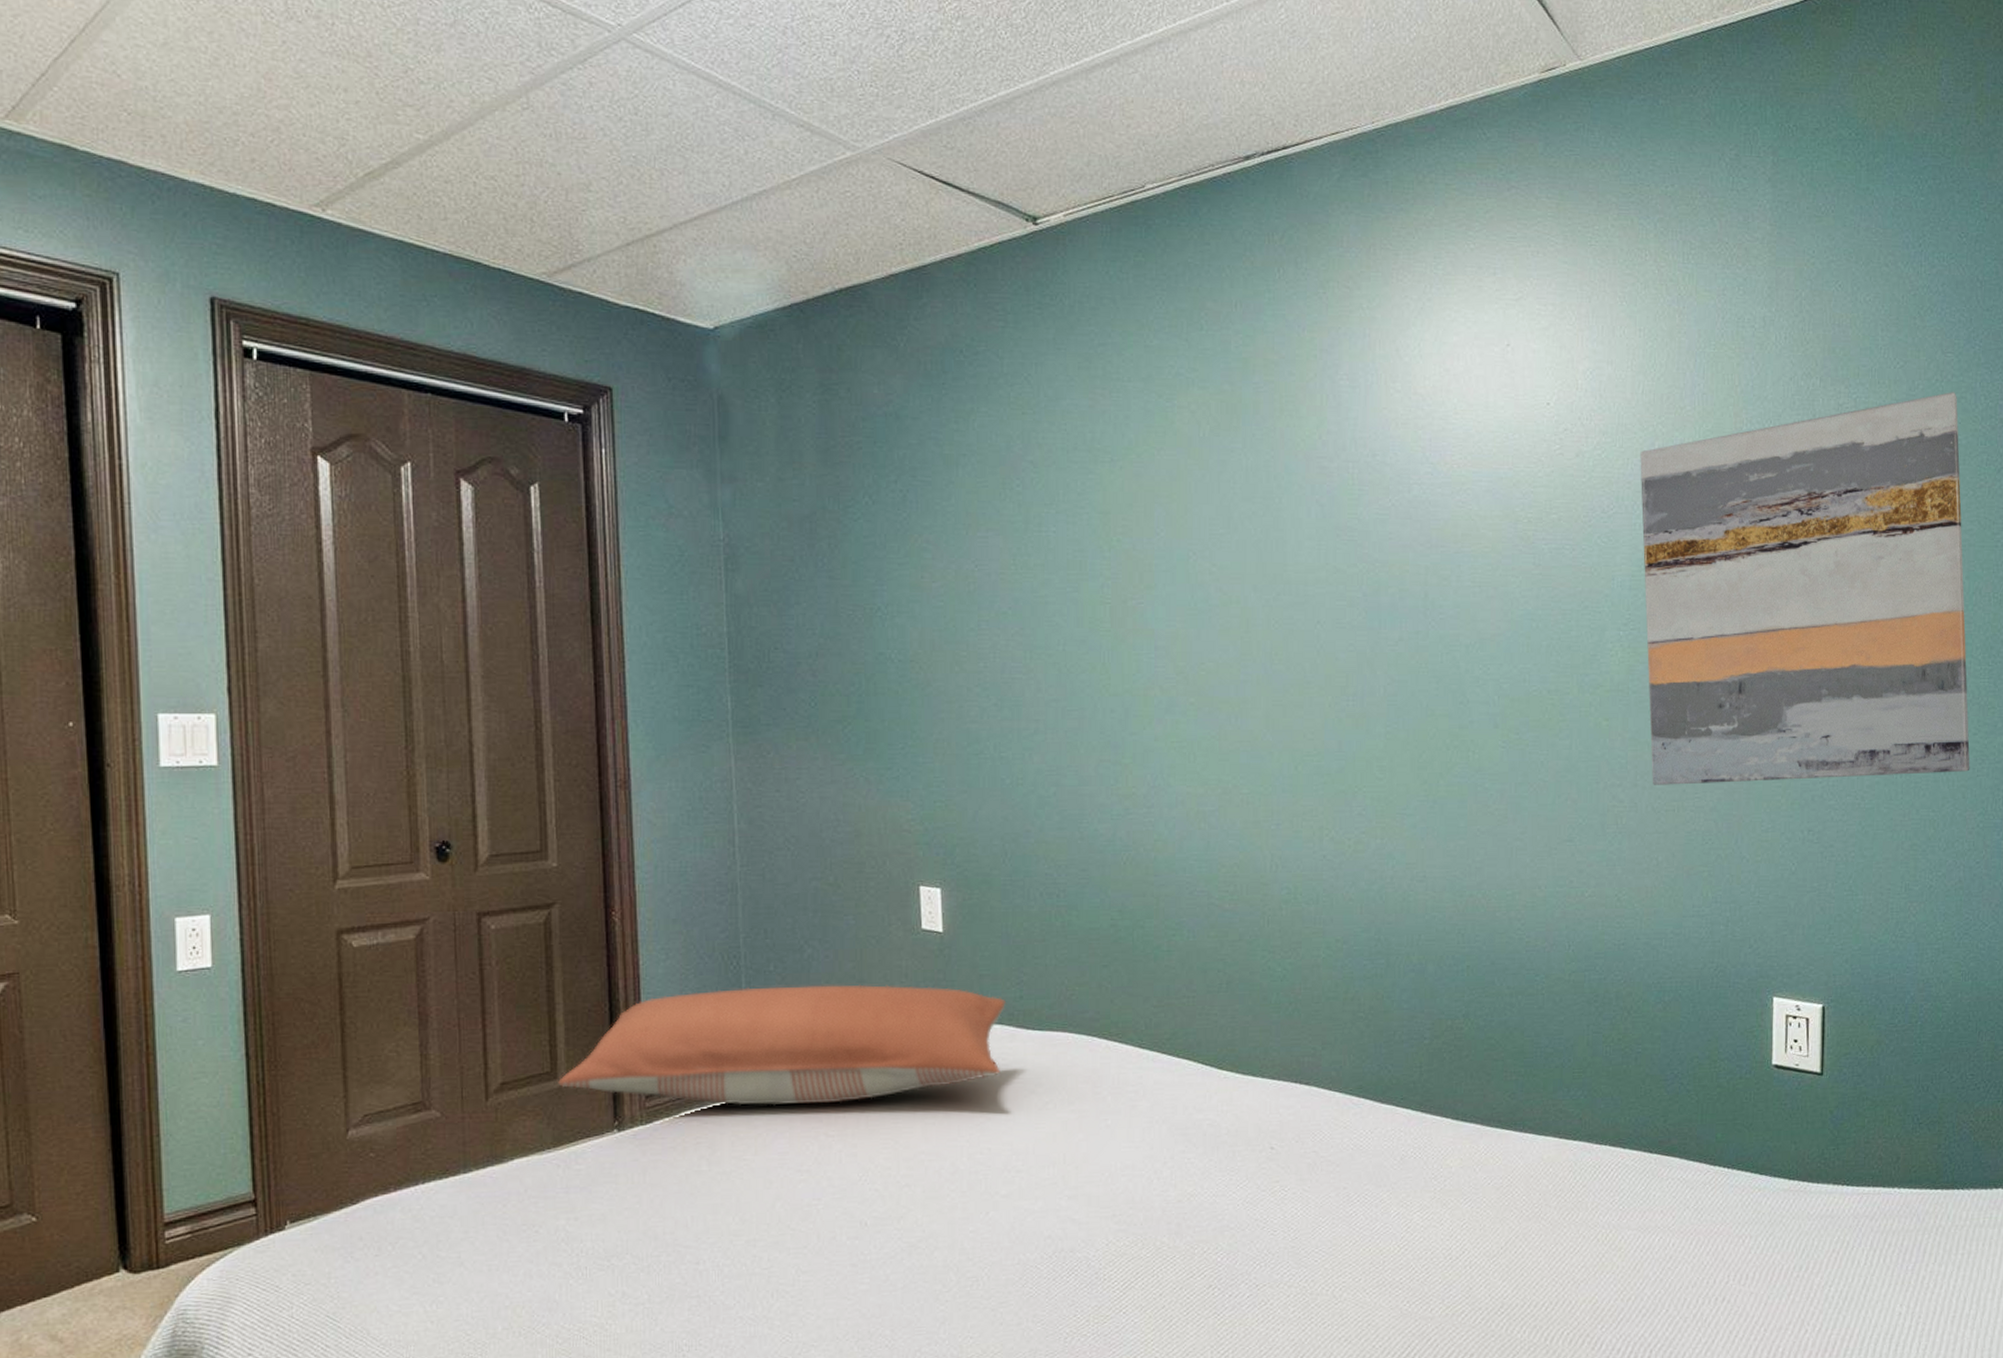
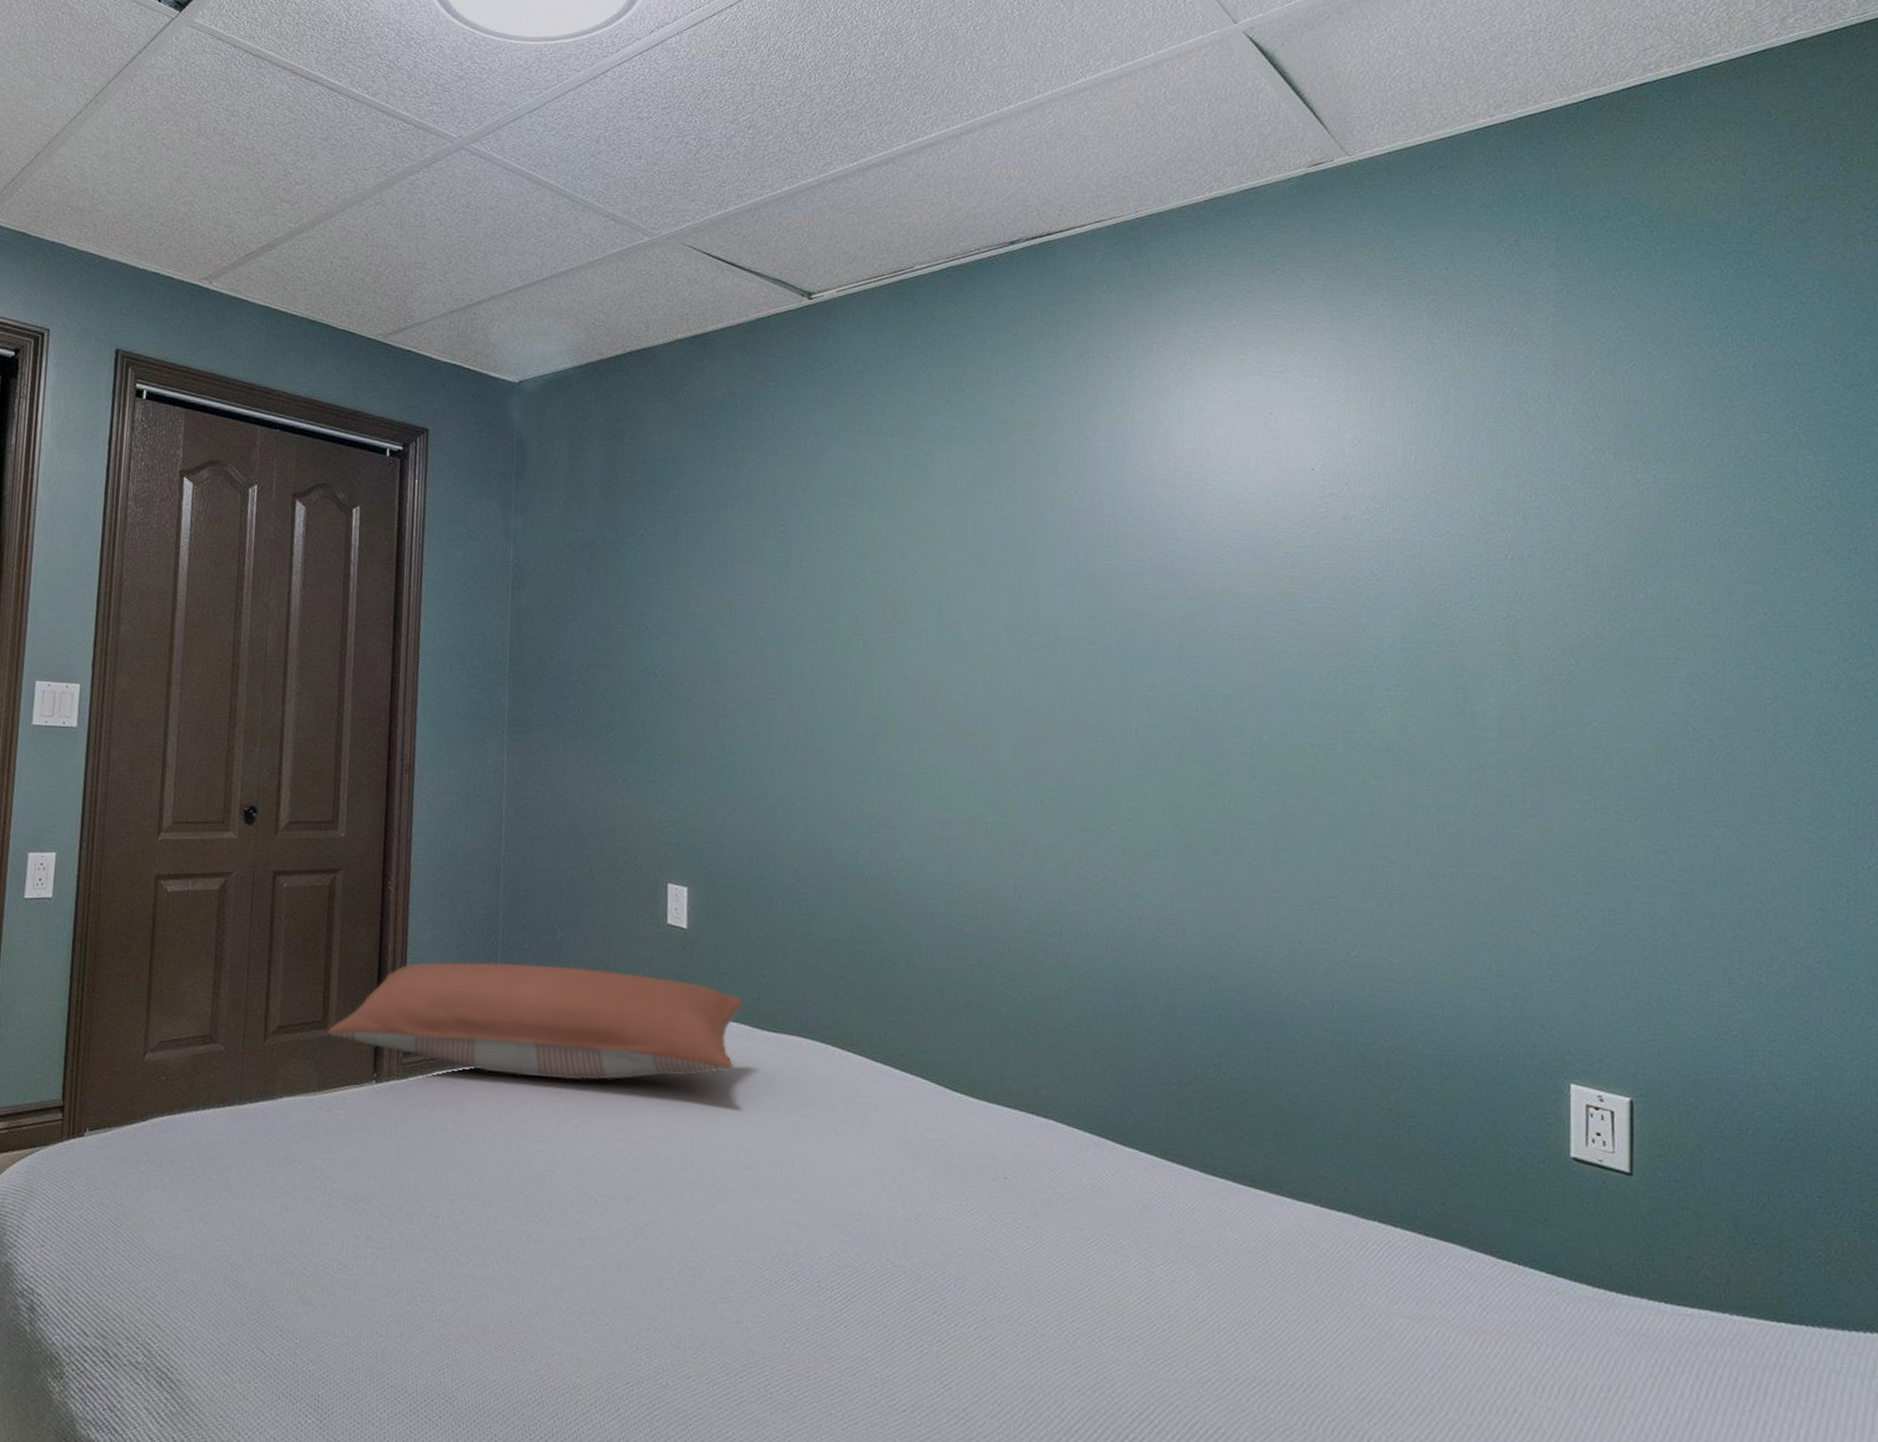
wall art: present [1640,392,1970,785] -> none [1412,471,1805,863]

